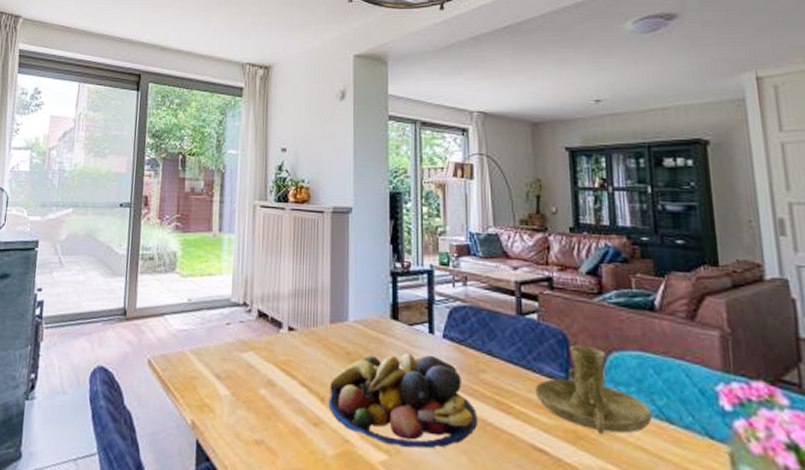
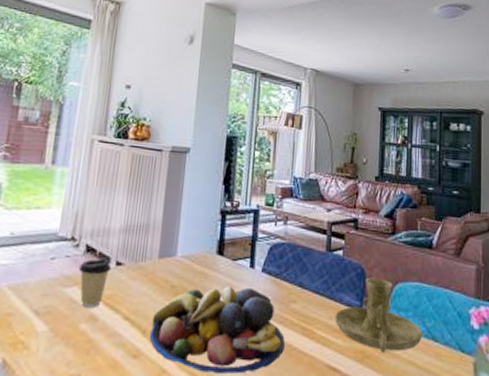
coffee cup: none [252,323,285,373] -> present [78,258,112,308]

